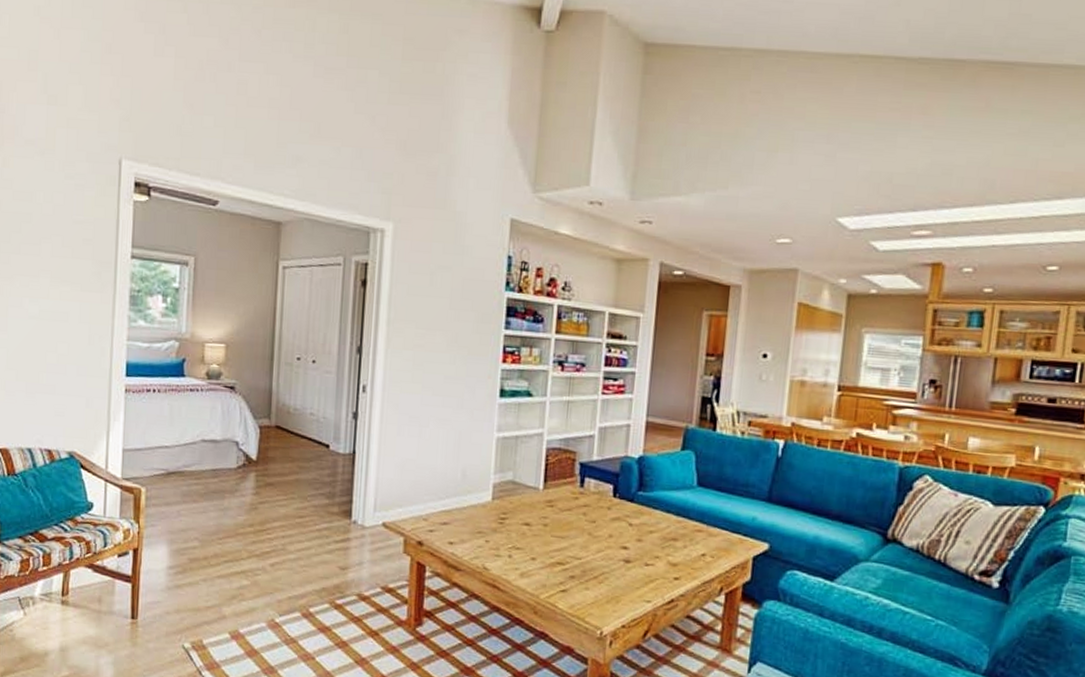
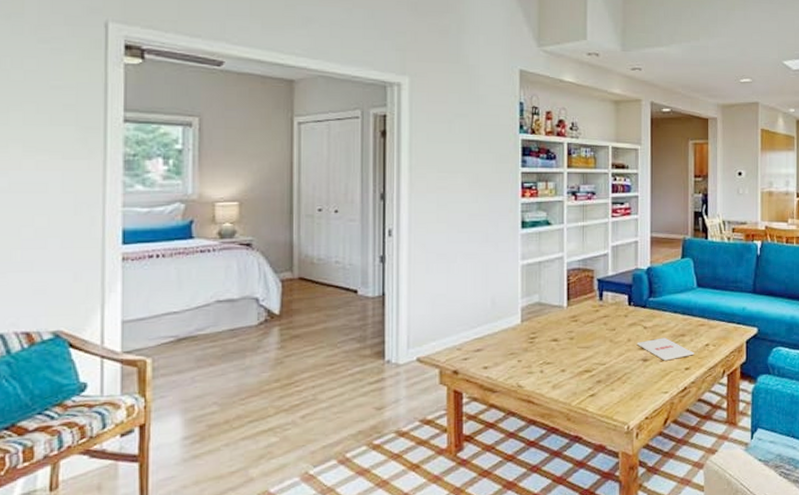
magazine: none [619,538,687,566] -> present [636,337,695,361]

